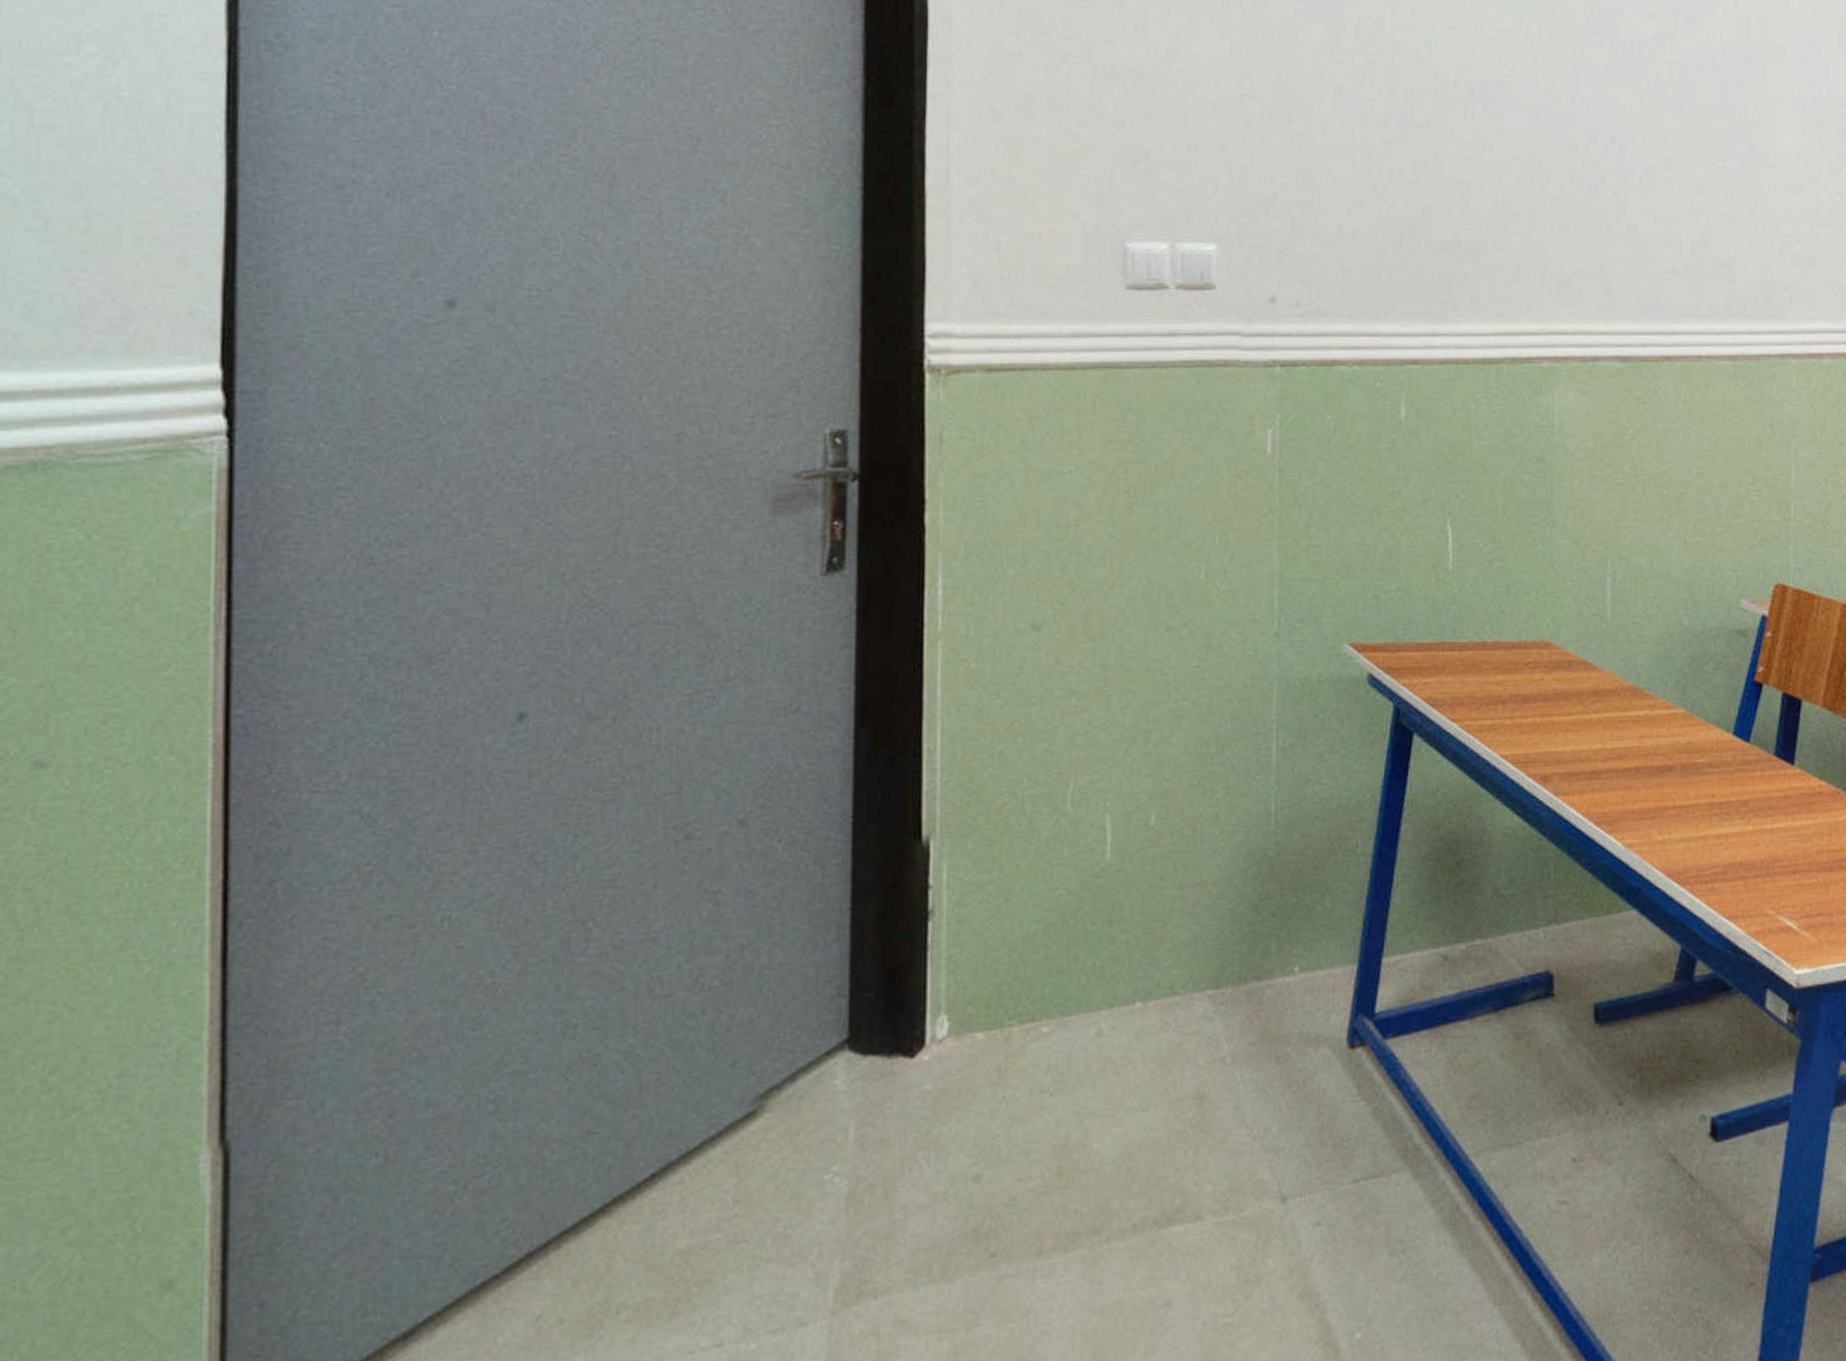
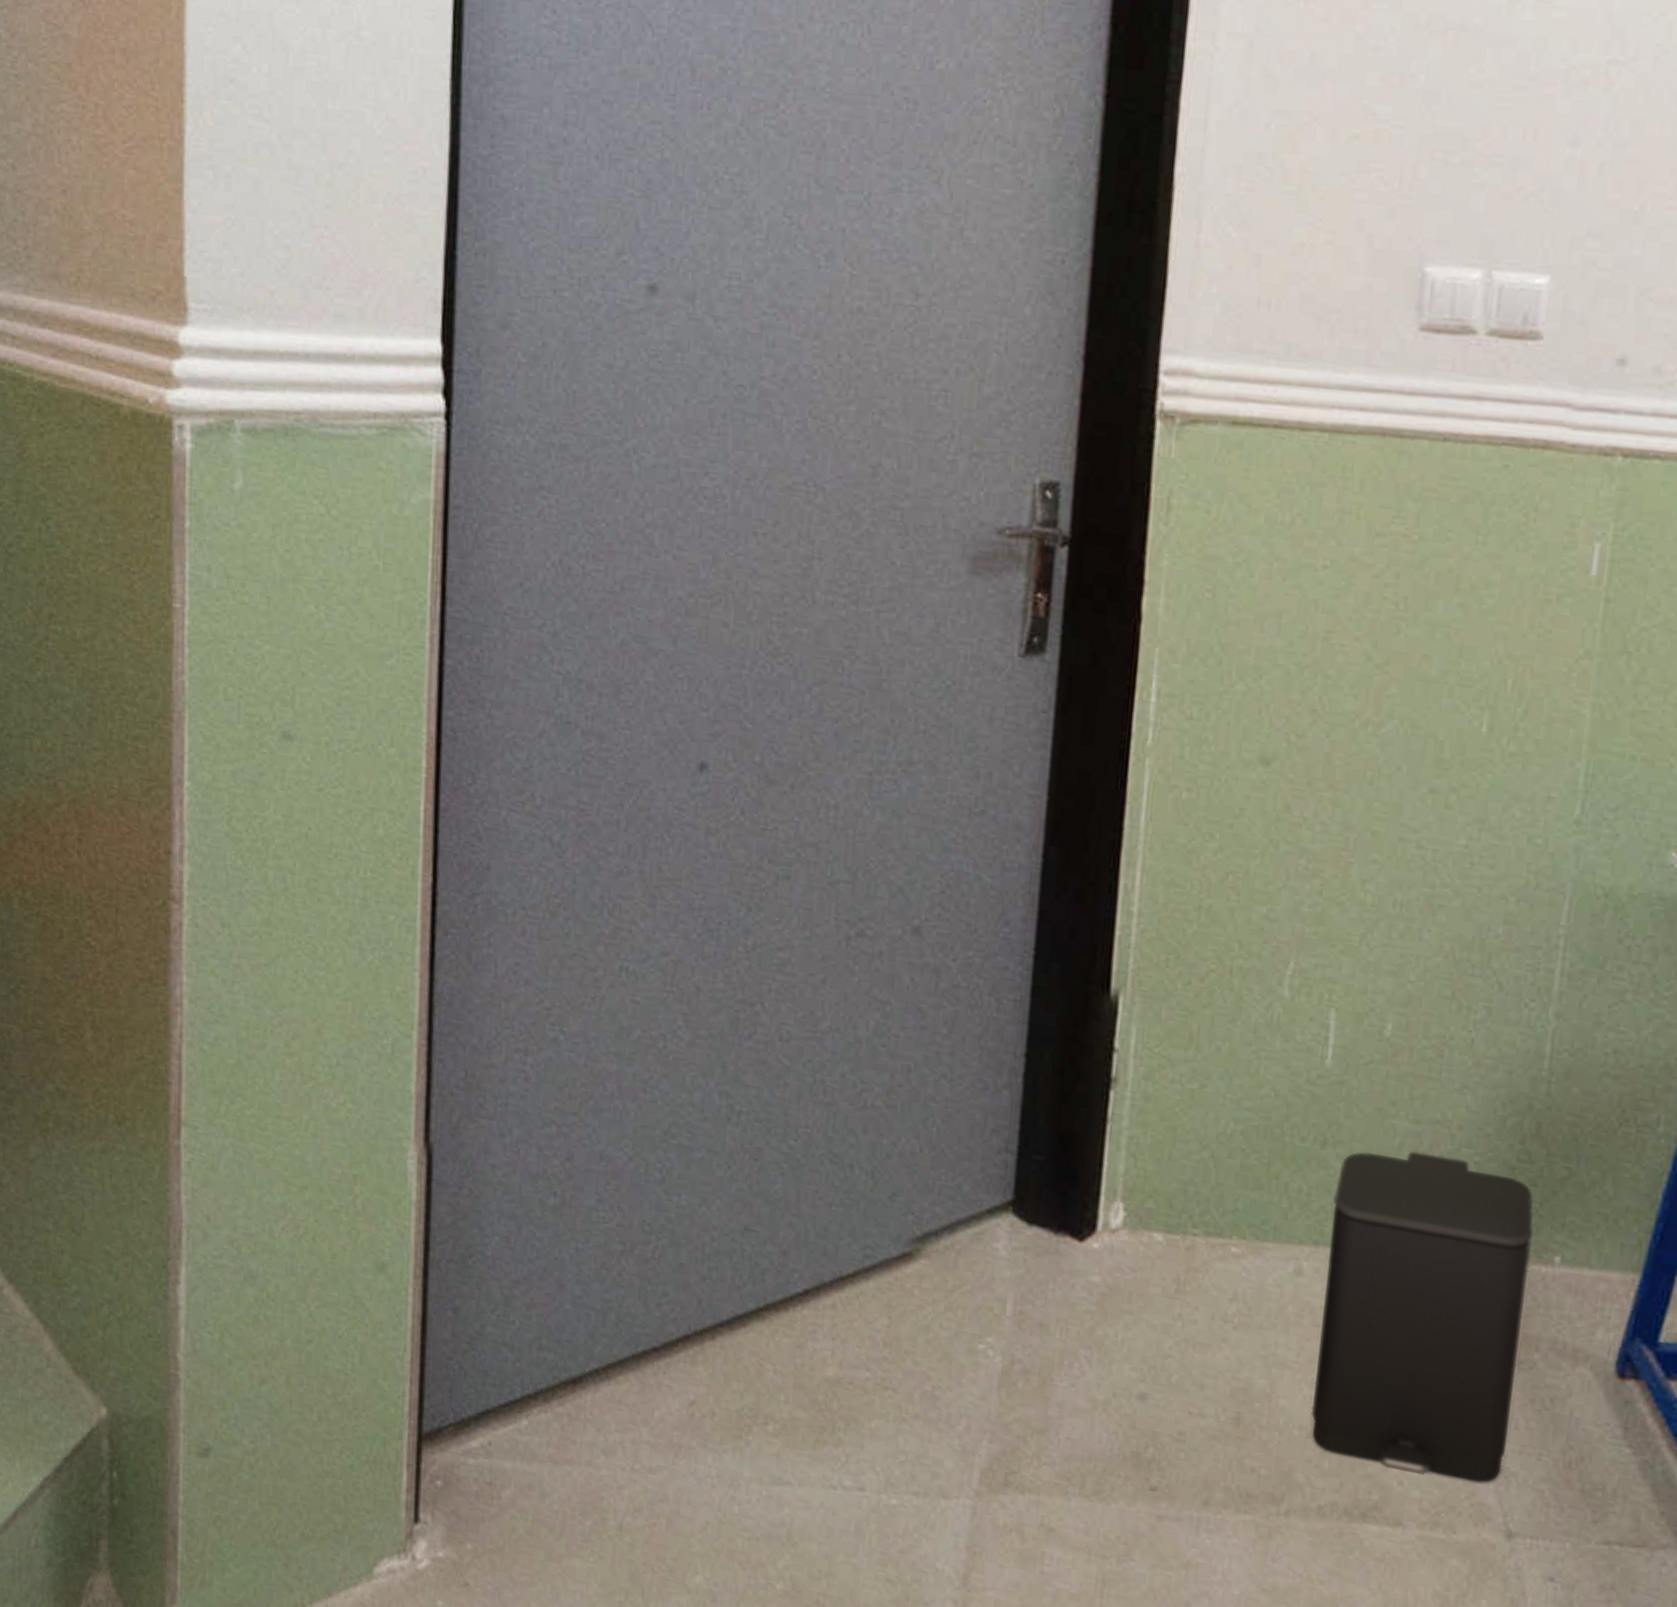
pedal bin: none [1119,909,1277,1176] -> present [1311,1151,1533,1483]

